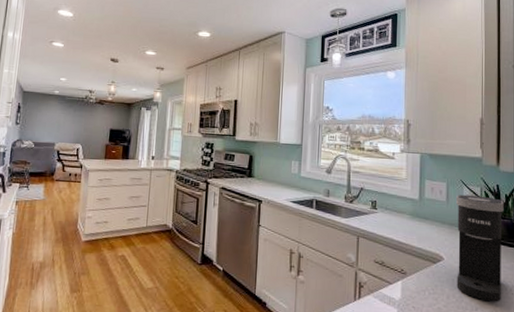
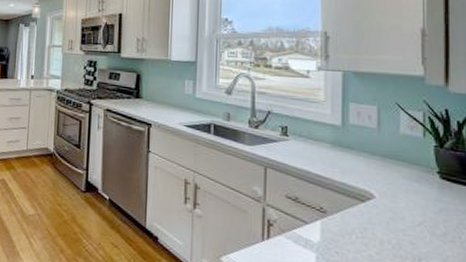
coffee maker: present [456,194,504,302] -> none [391,120,456,253]

